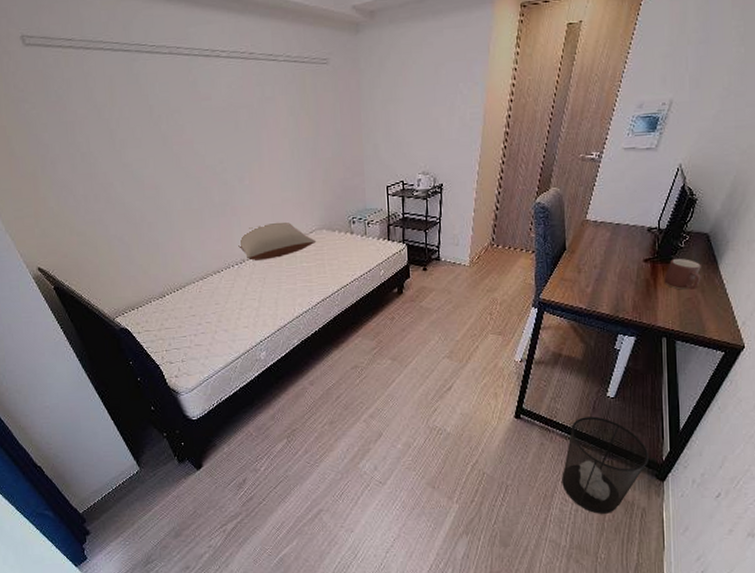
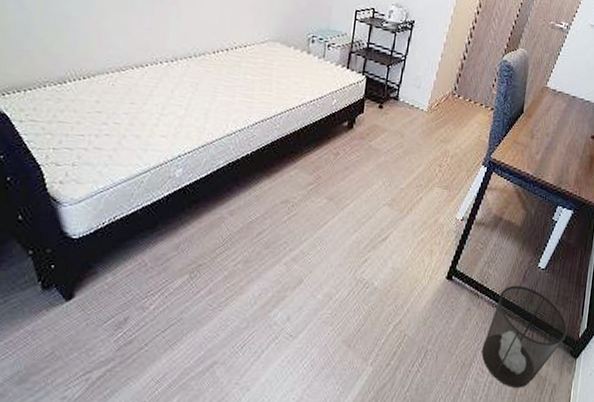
pillow: present [238,222,317,261] -> none [173,22,267,64]

